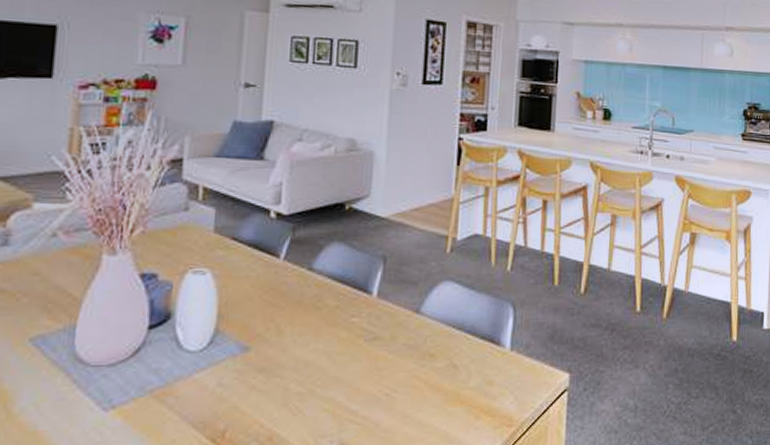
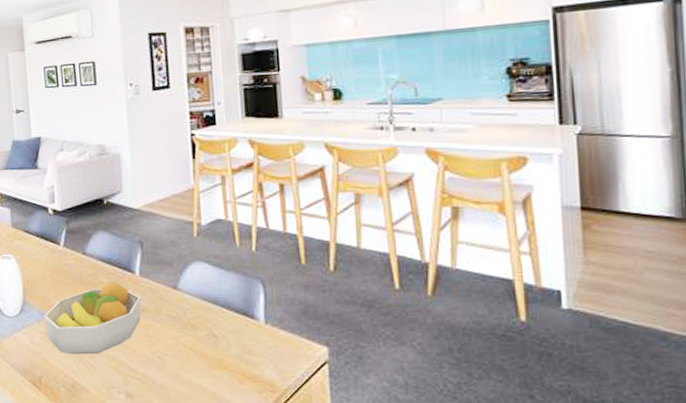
fruit bowl: none [240,304,376,398] -> present [43,282,142,355]

